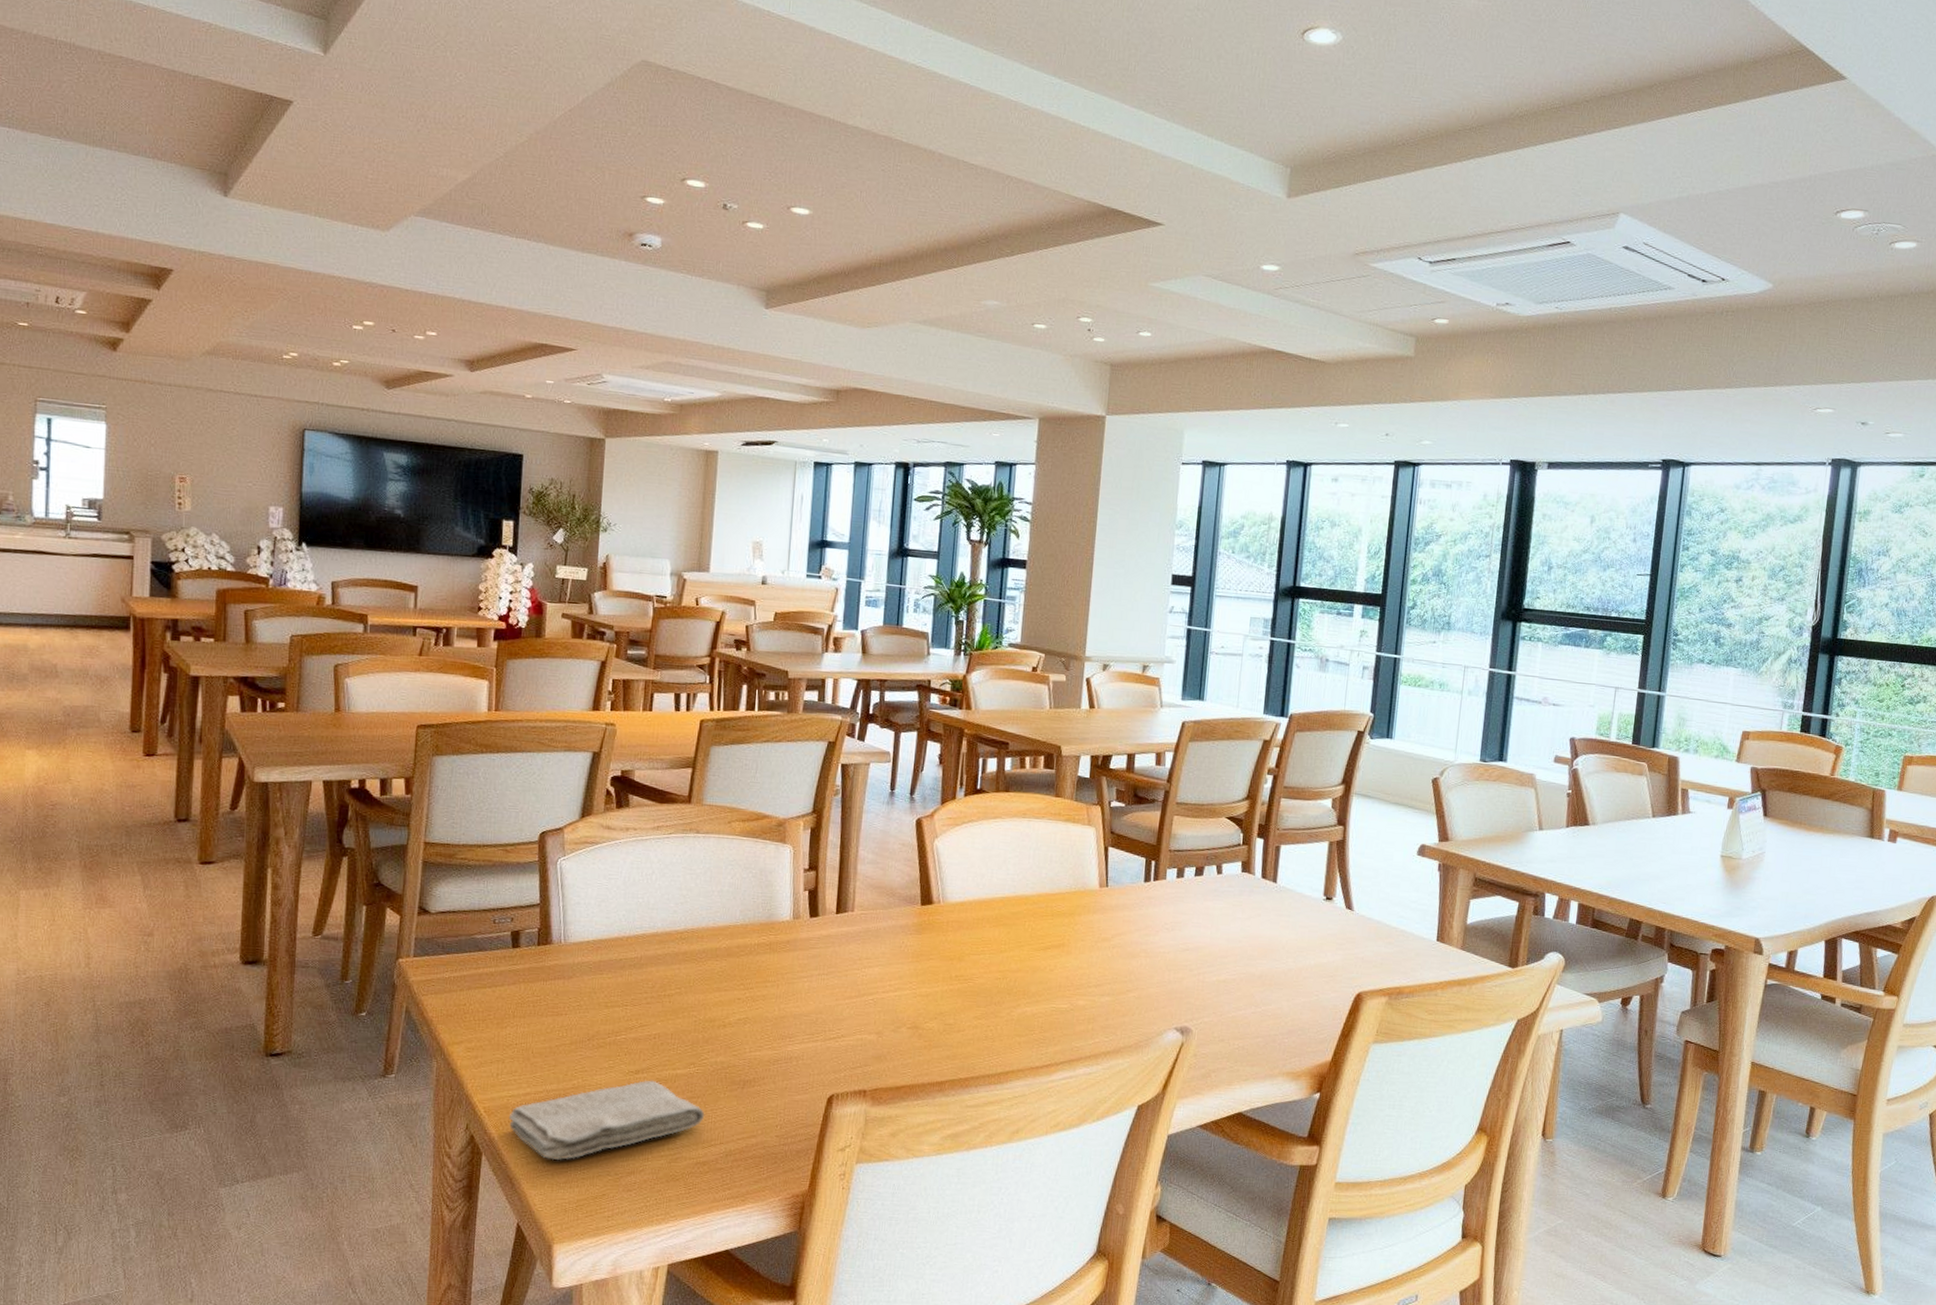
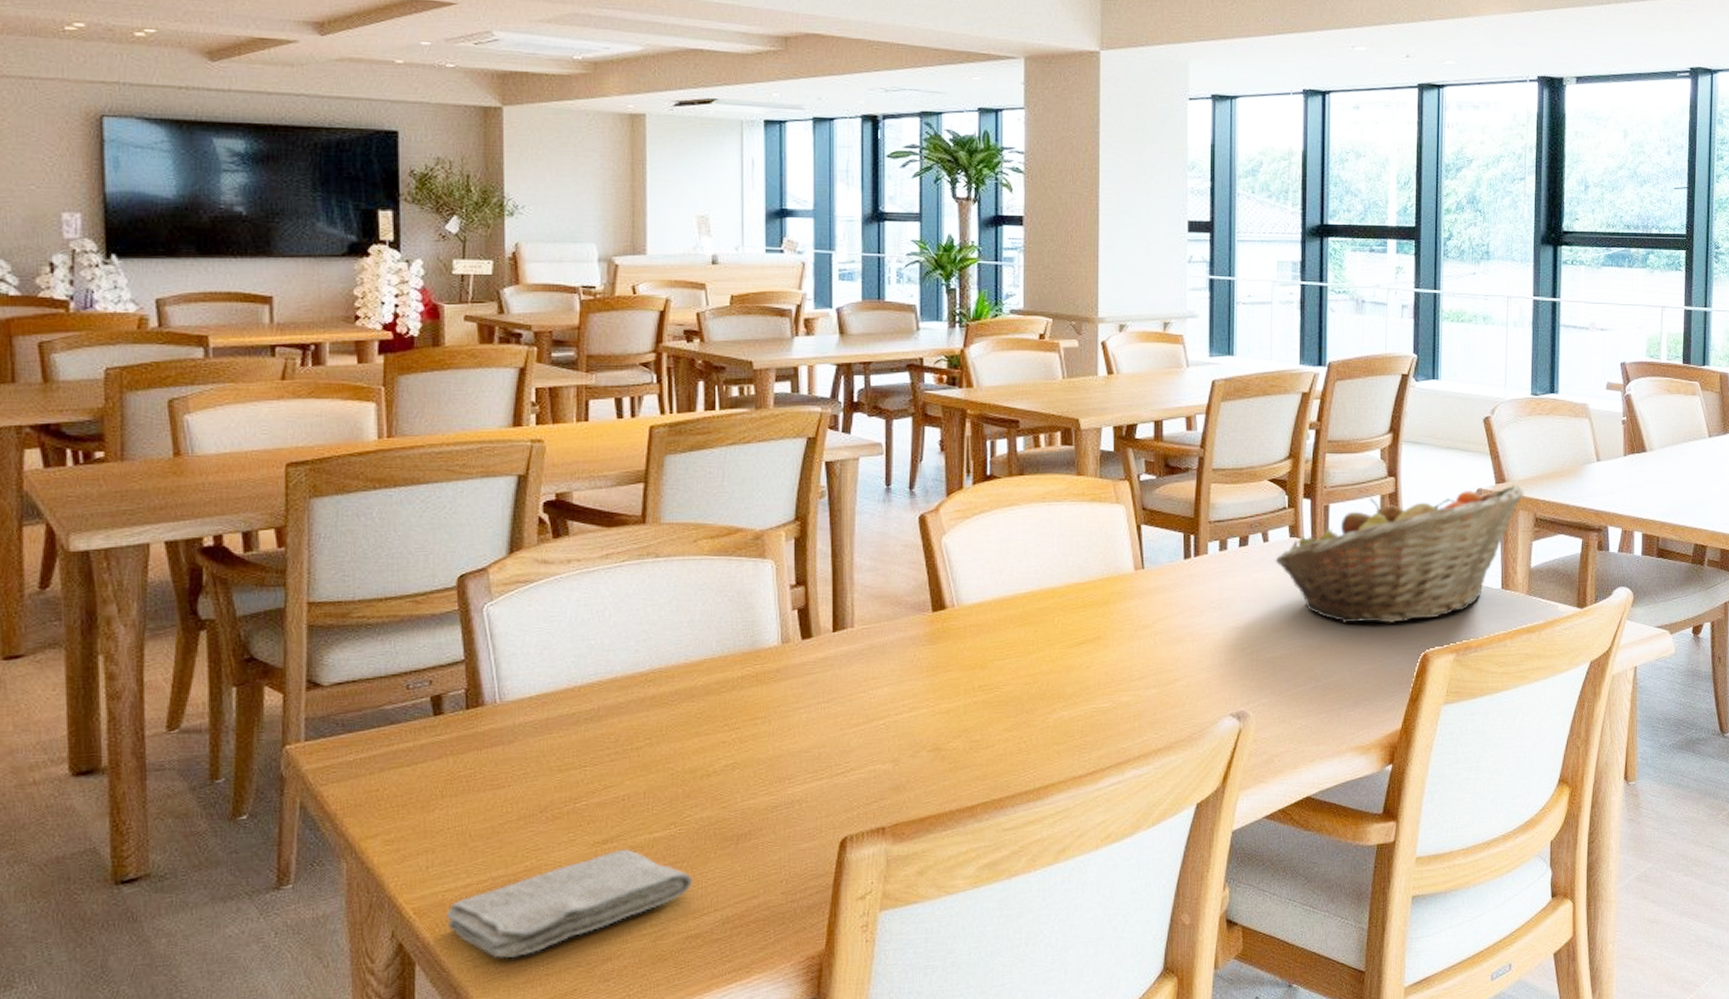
fruit basket: none [1226,843,1467,962] -> present [1275,485,1525,624]

